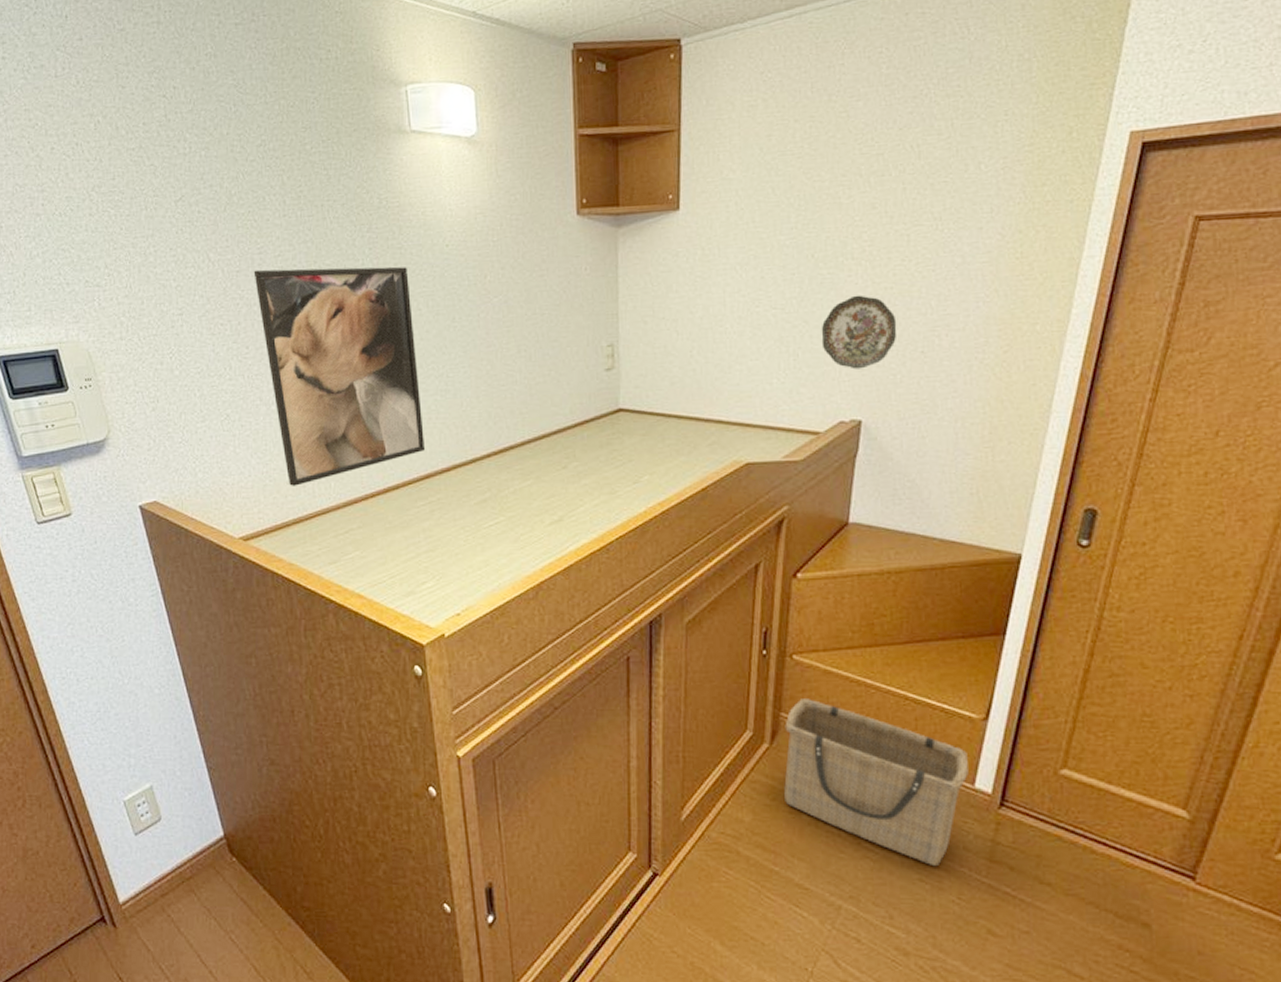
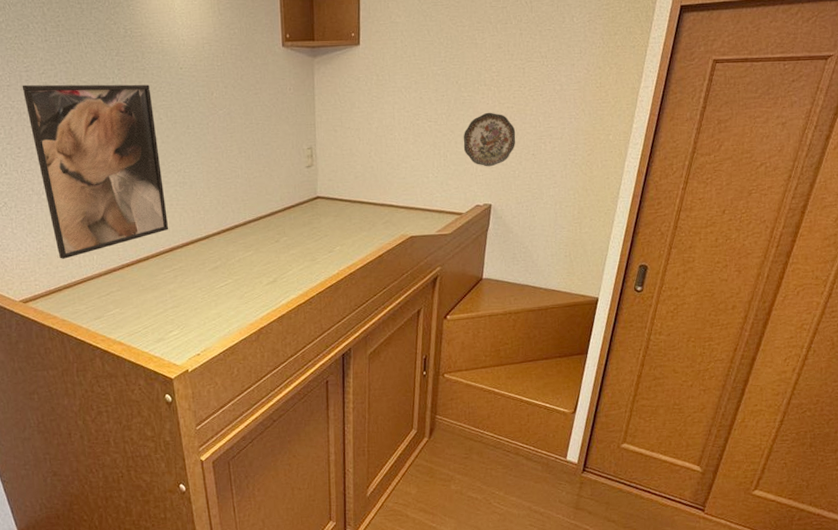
basket: present [784,699,968,867] -> none [439,405,563,516]

